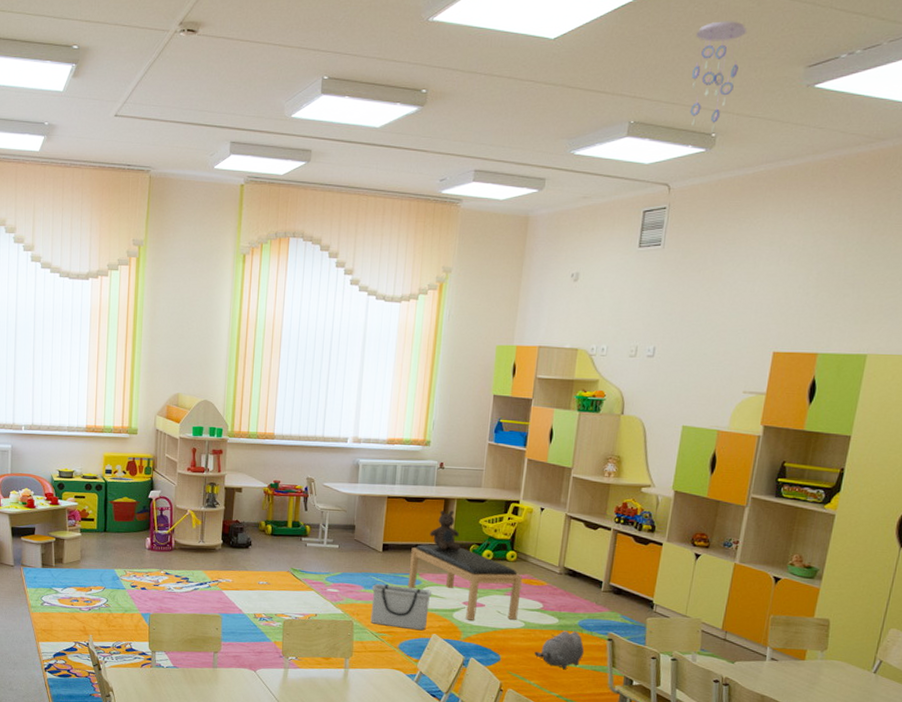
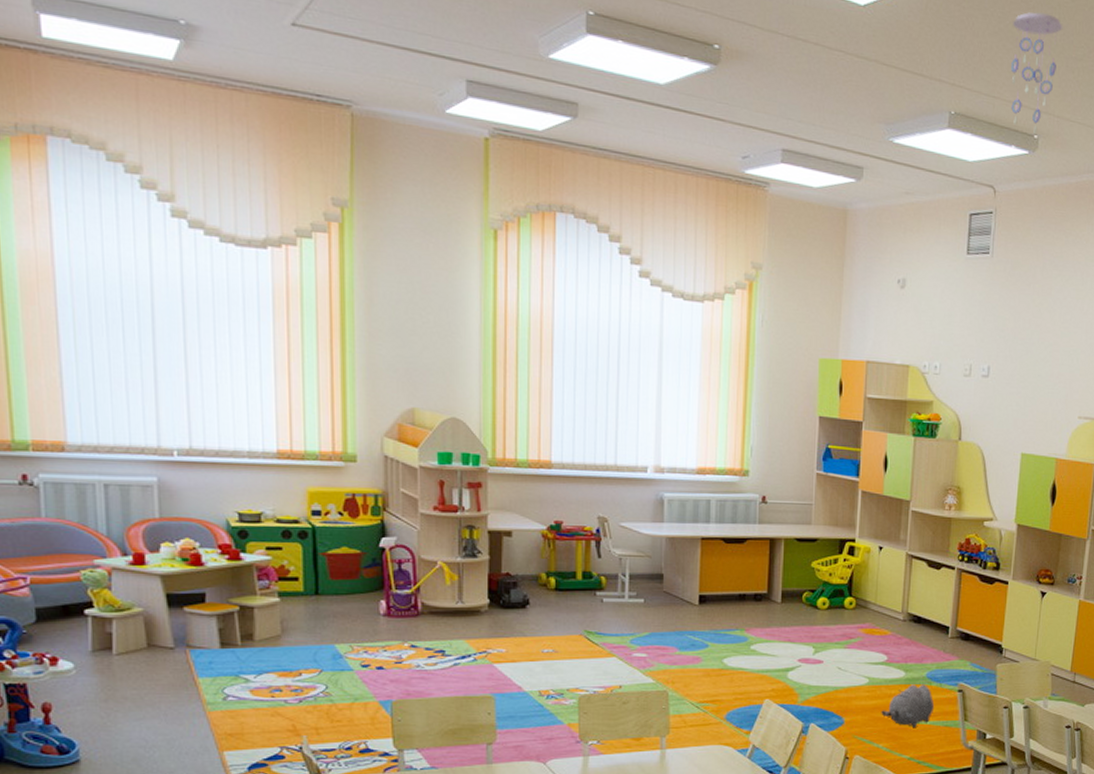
storage bin: present [370,583,432,631] -> none [688,643,762,696]
bench: present [407,544,522,620] -> none [732,593,863,680]
teddy bear: present [429,510,460,551] -> none [754,552,791,601]

